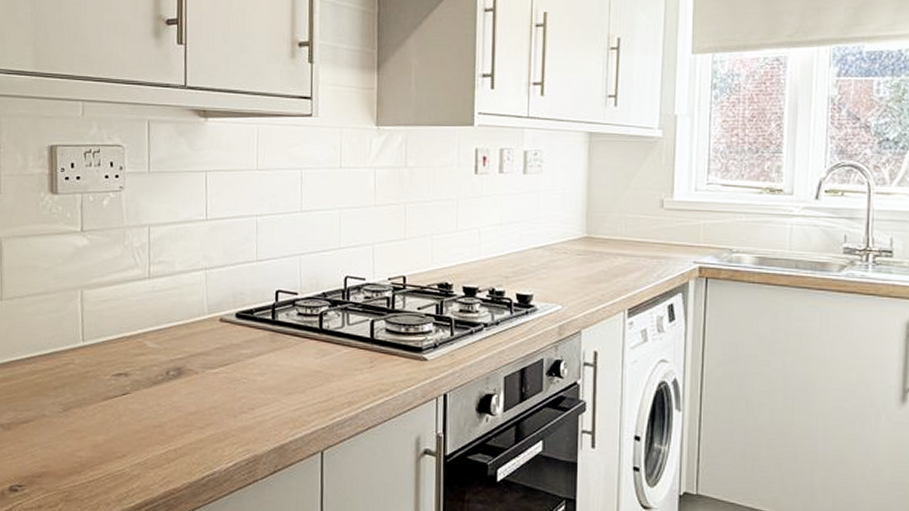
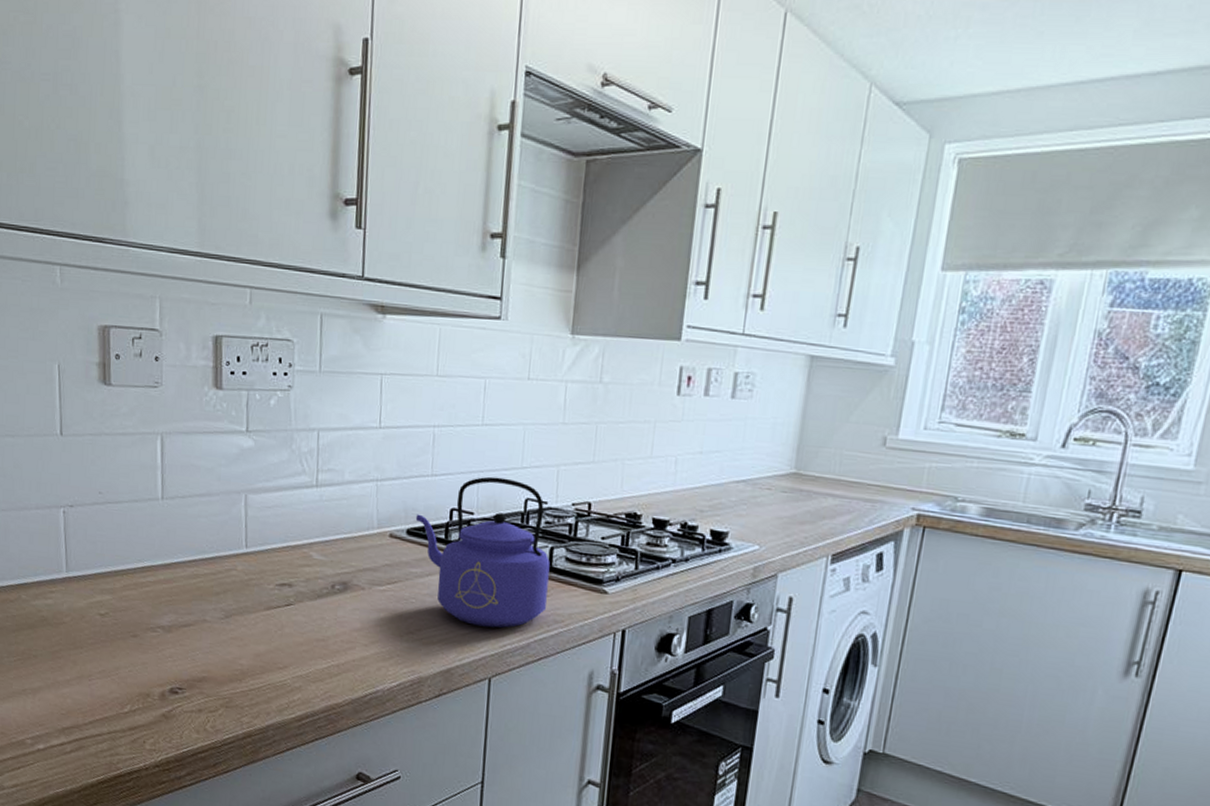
kettle: none [243,258,372,402] -> present [415,476,550,628]

